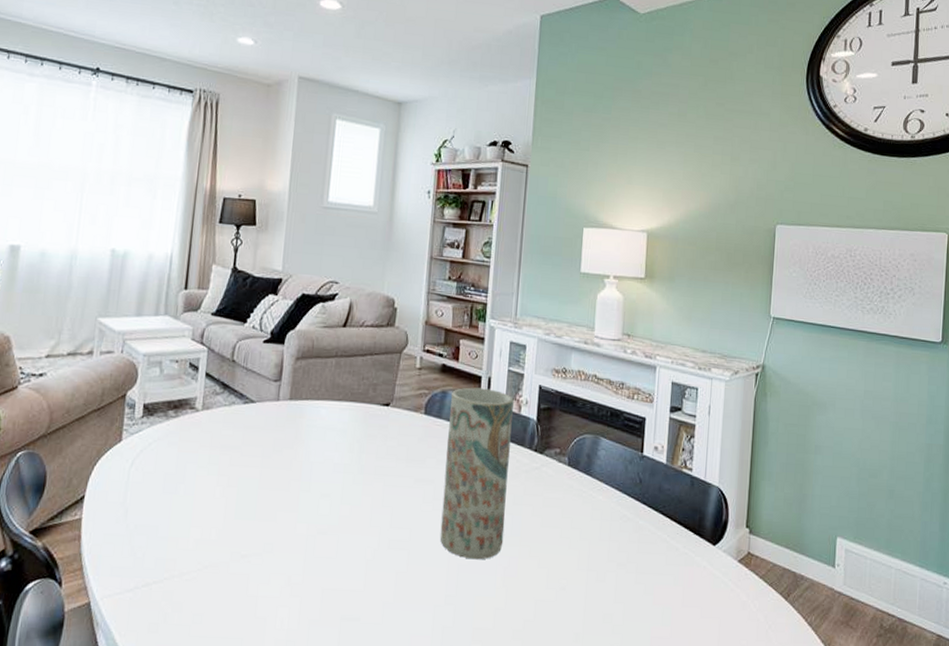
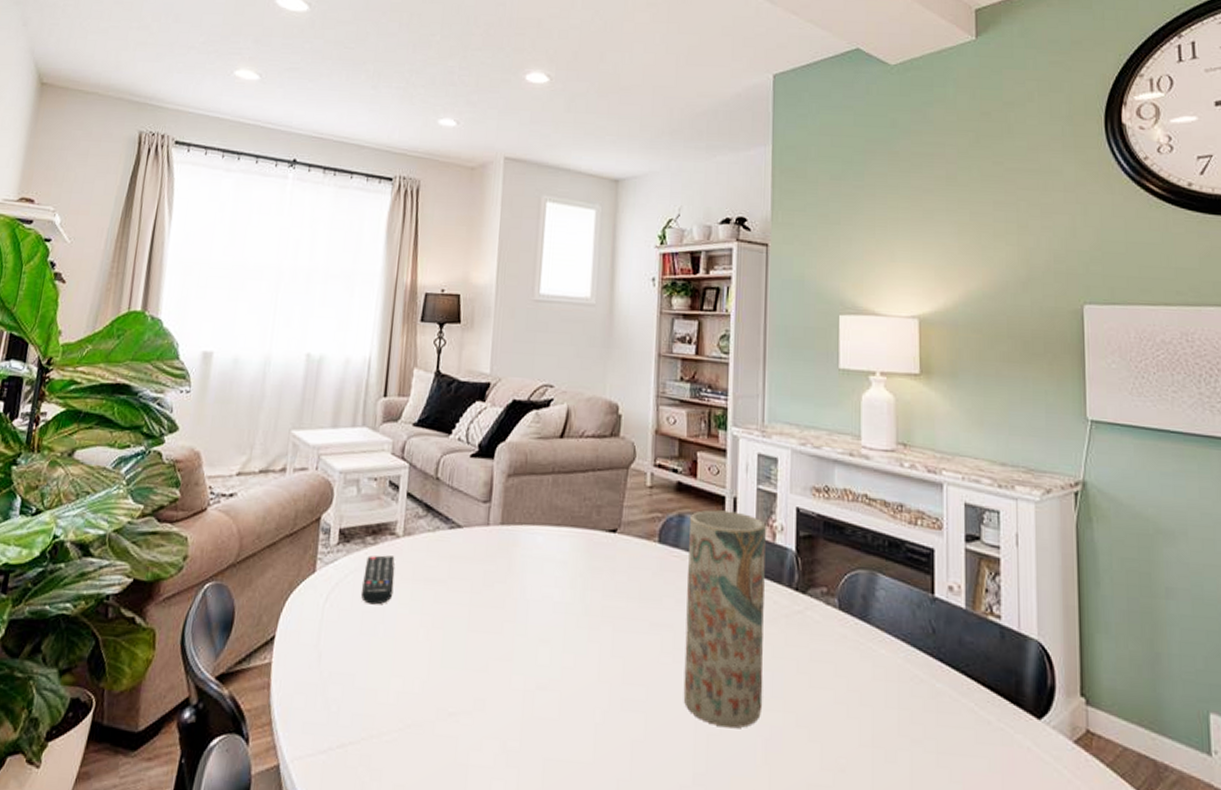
remote control: none [164,426,195,468] -> present [361,555,395,605]

